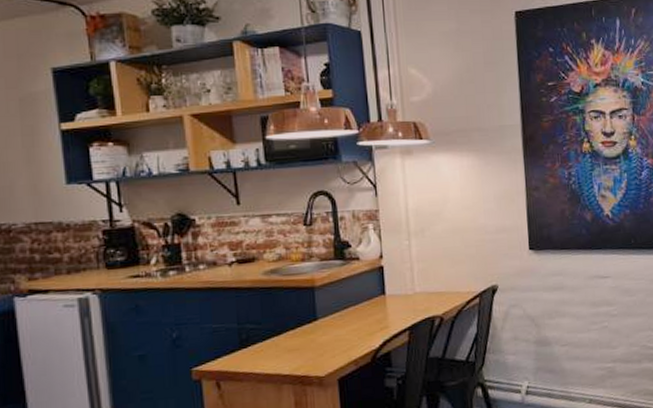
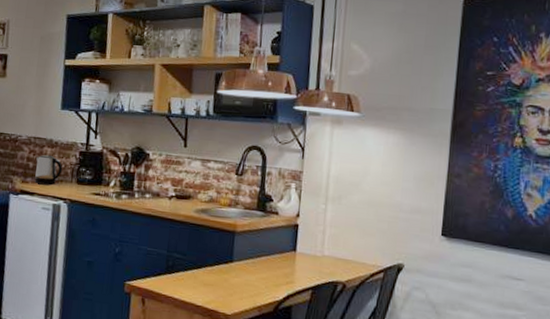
kettle: none [43,240,82,279] -> present [34,154,62,185]

